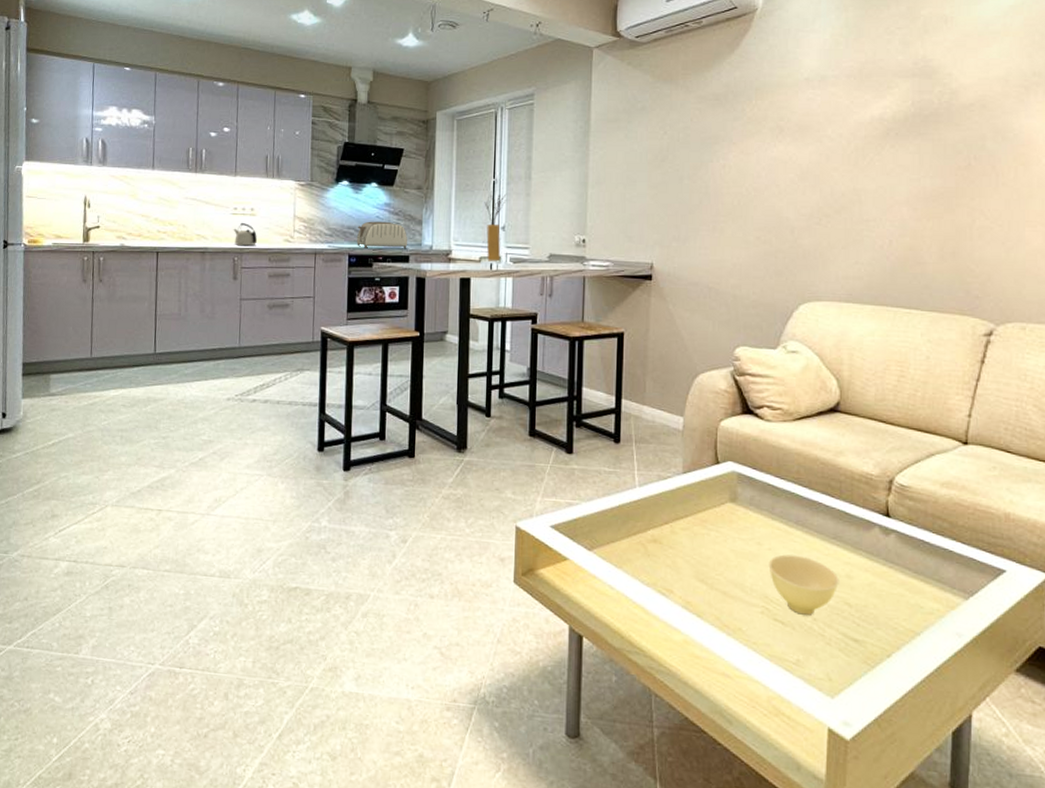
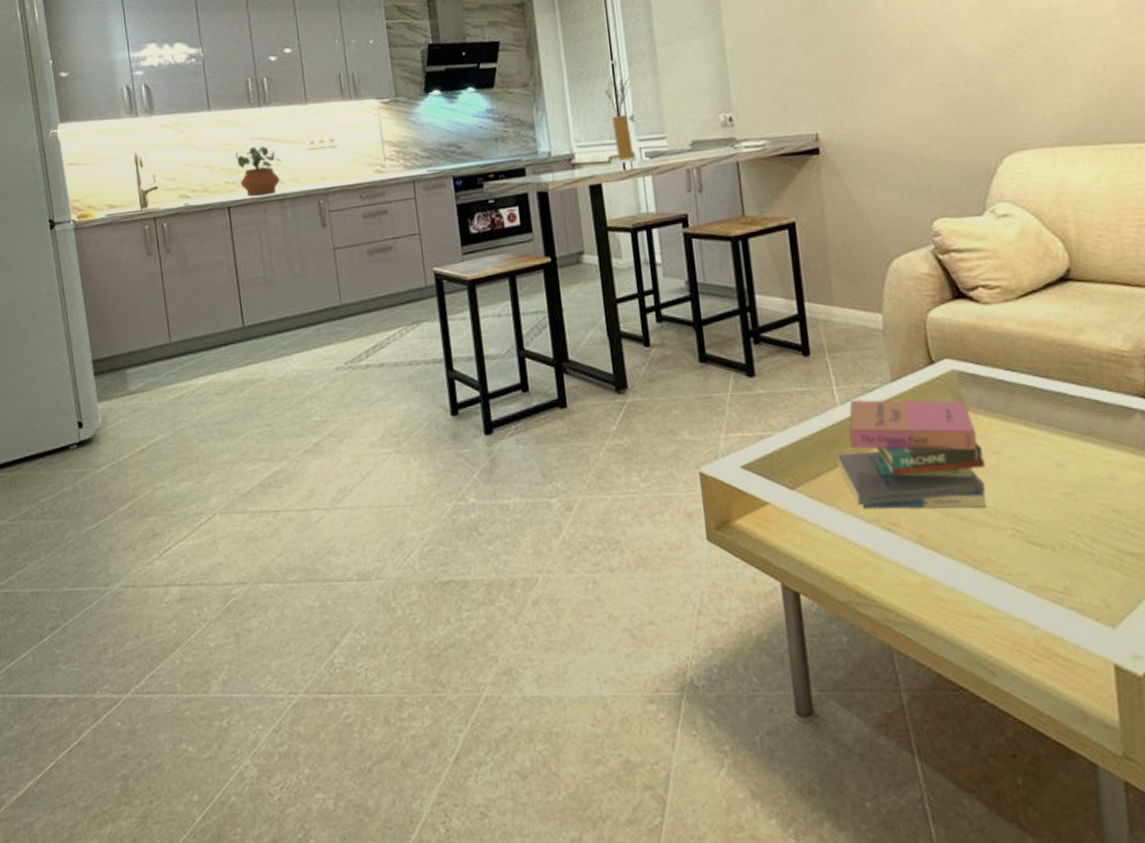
potted plant: none [170,205,207,246] -> present [236,146,281,196]
kettle: present [233,222,257,246] -> none [313,157,343,186]
toaster: present [356,221,408,249] -> none [459,130,522,167]
books: none [629,485,749,586] -> present [836,400,986,509]
bowl: present [768,554,839,615] -> none [1011,461,1102,532]

